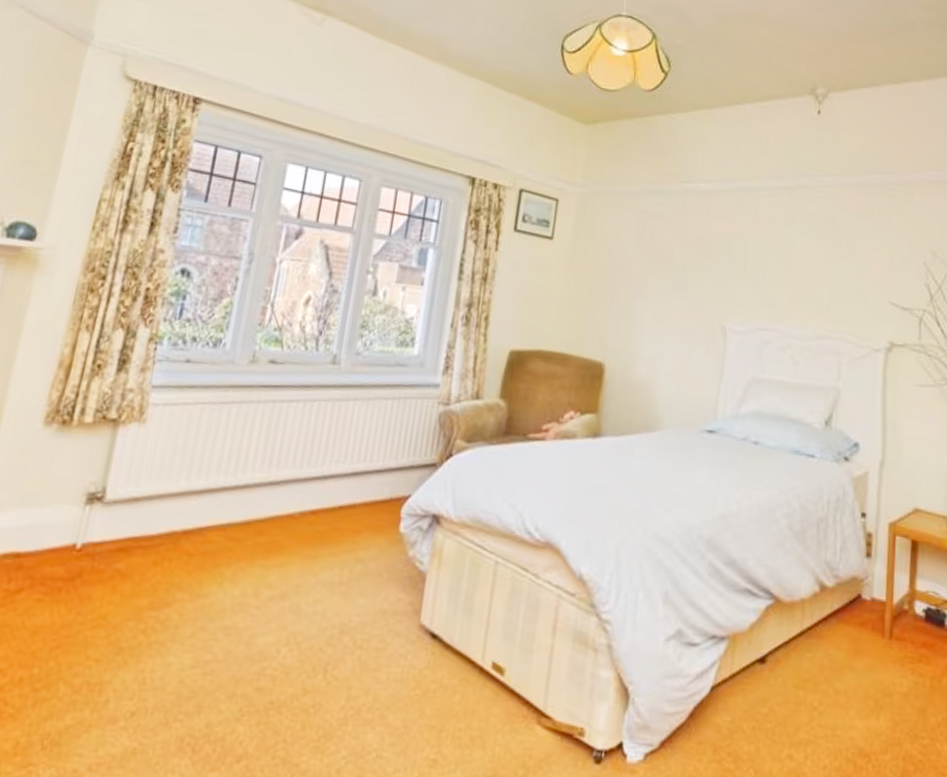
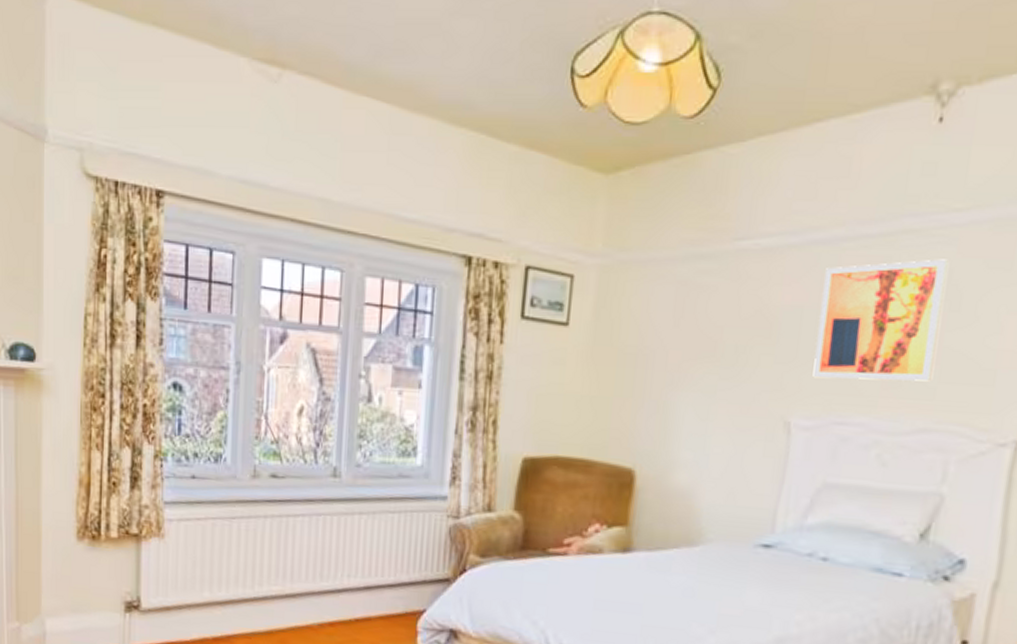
wall art: none [741,208,830,299] -> present [813,259,948,382]

